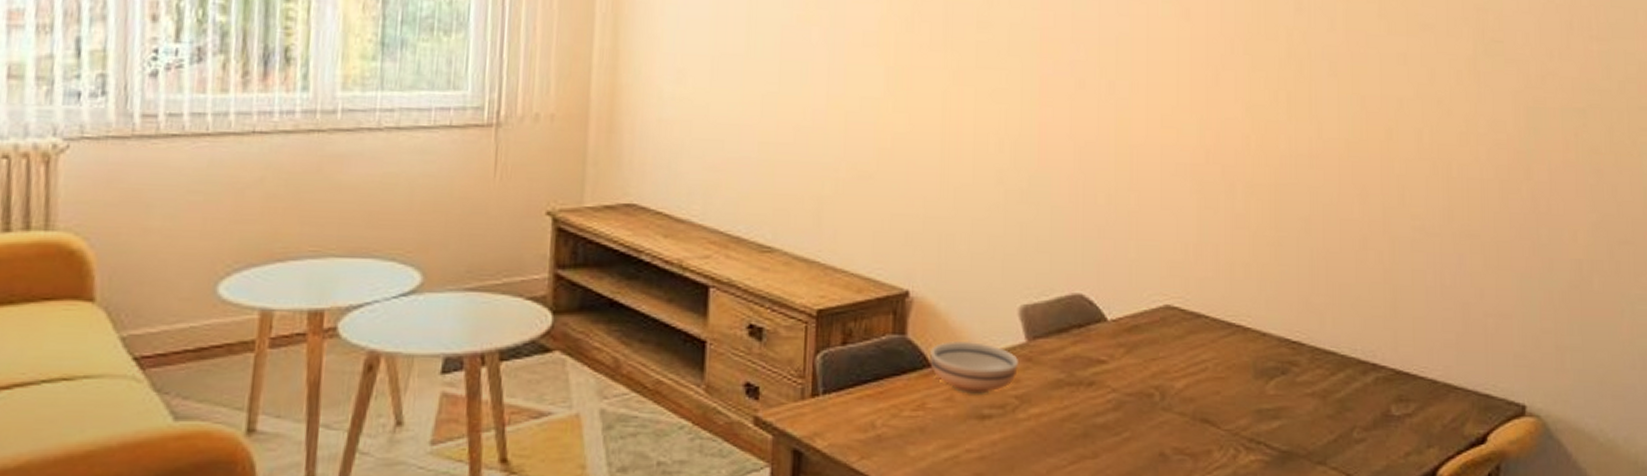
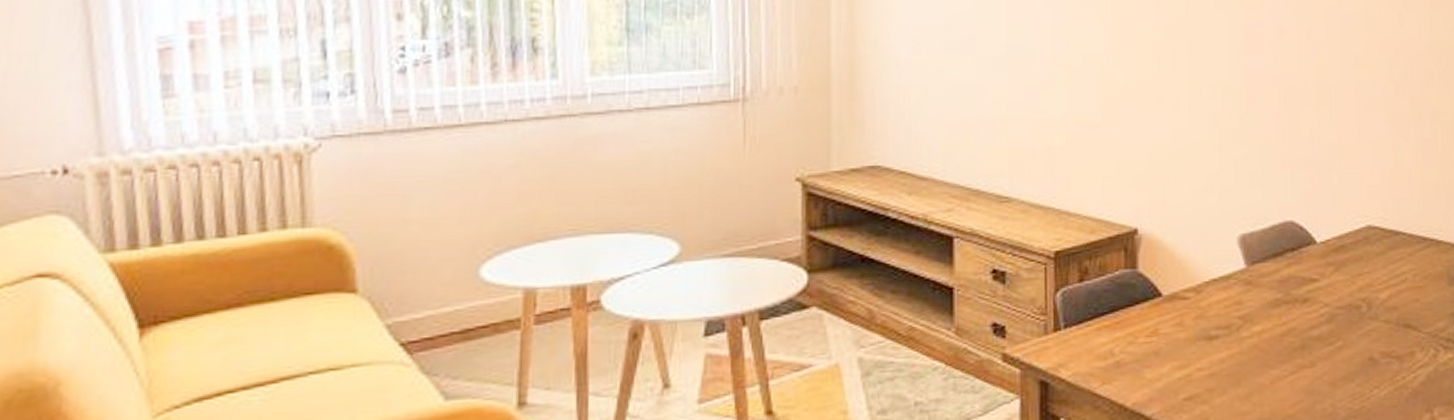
bowl: present [930,340,1019,395] -> none [1160,270,1241,319]

